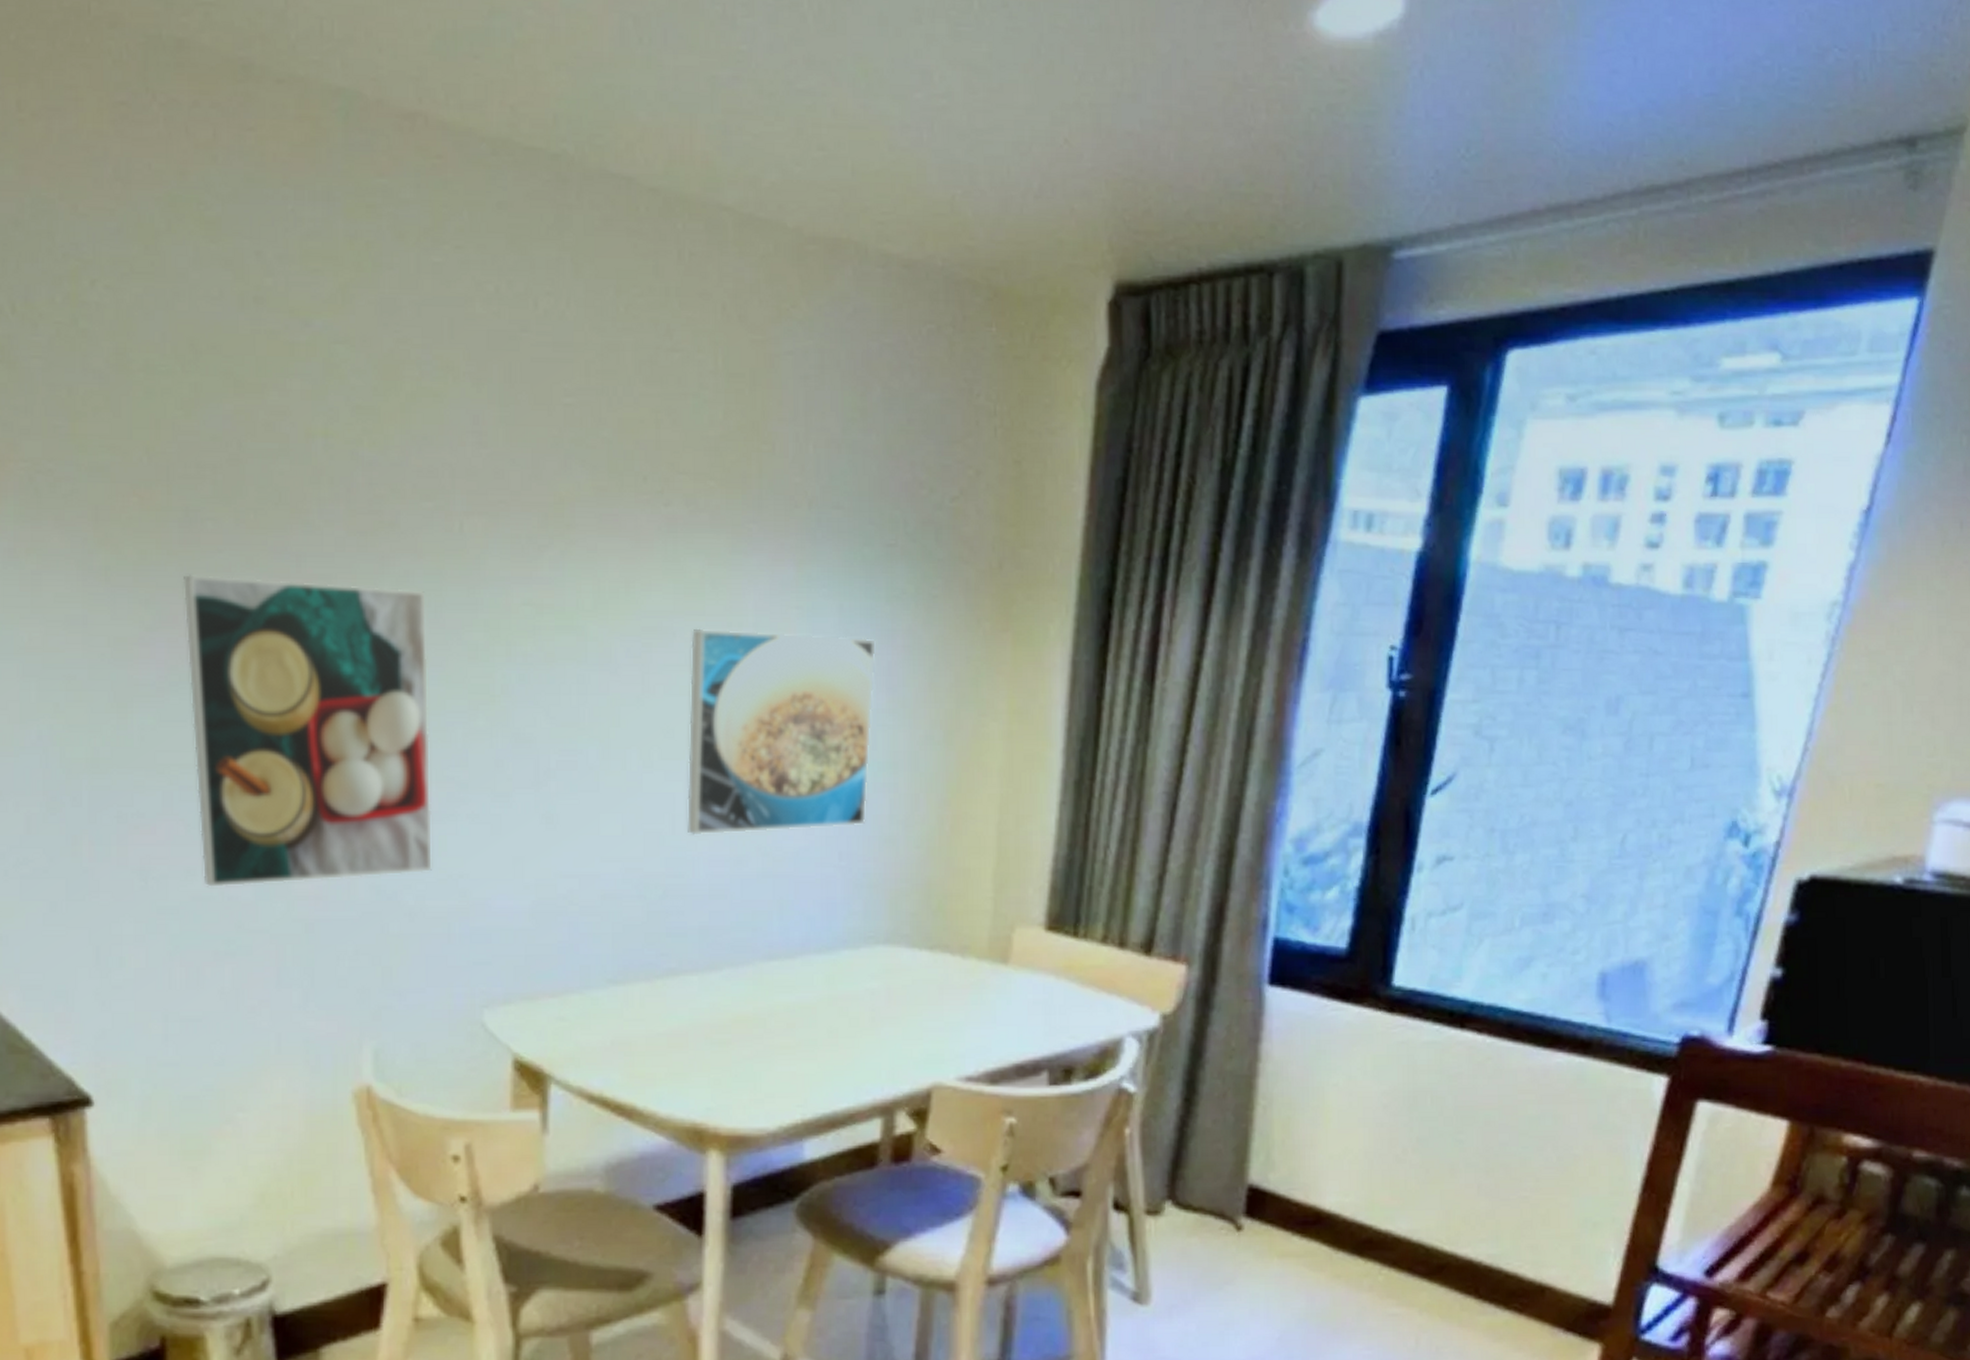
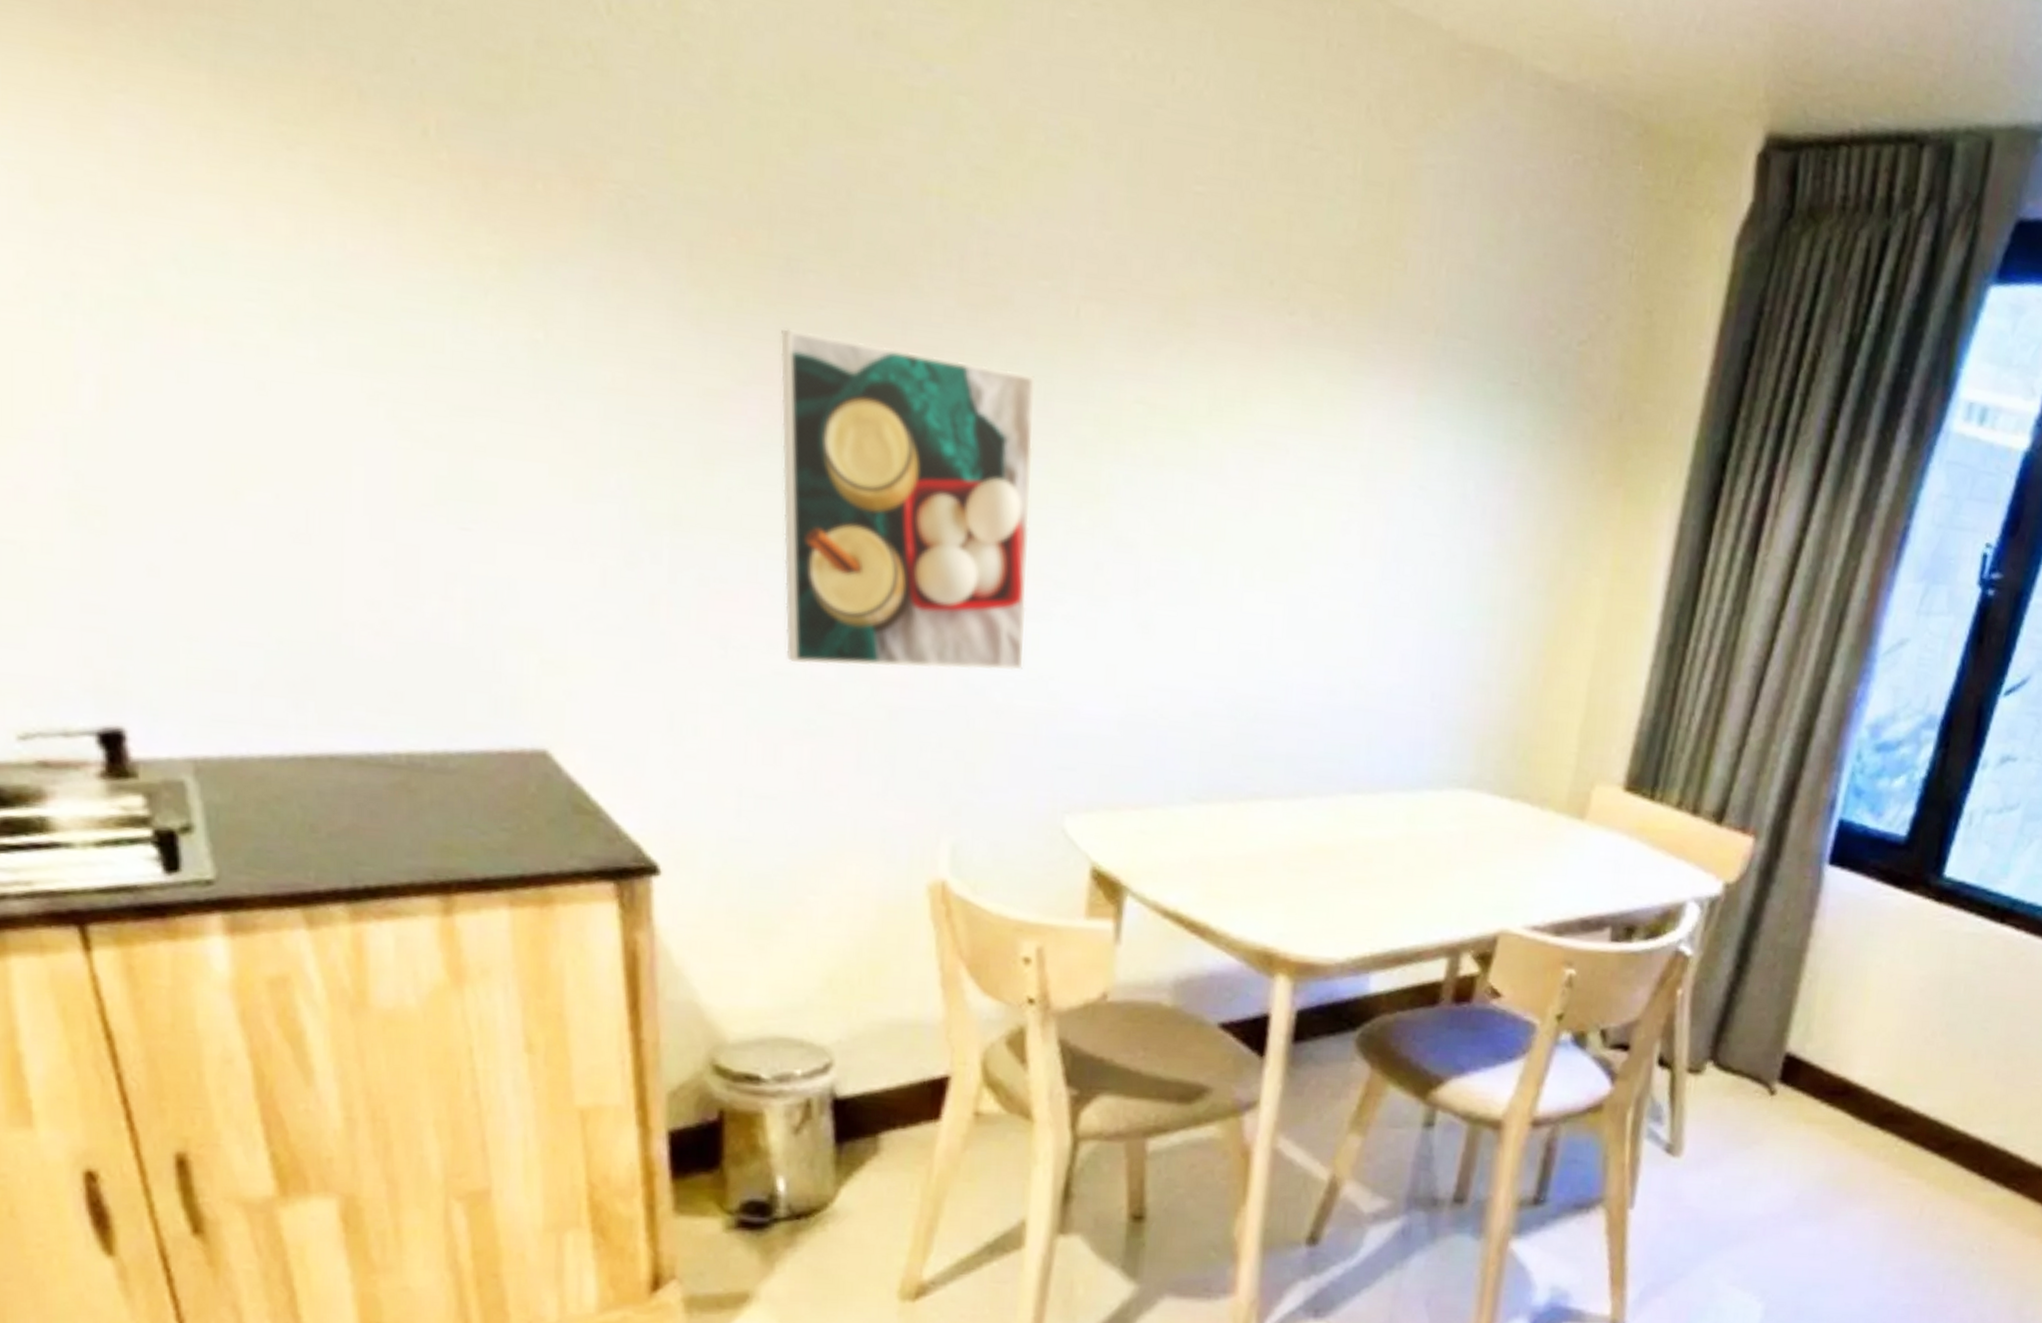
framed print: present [686,628,877,835] -> none [1283,447,1490,669]

